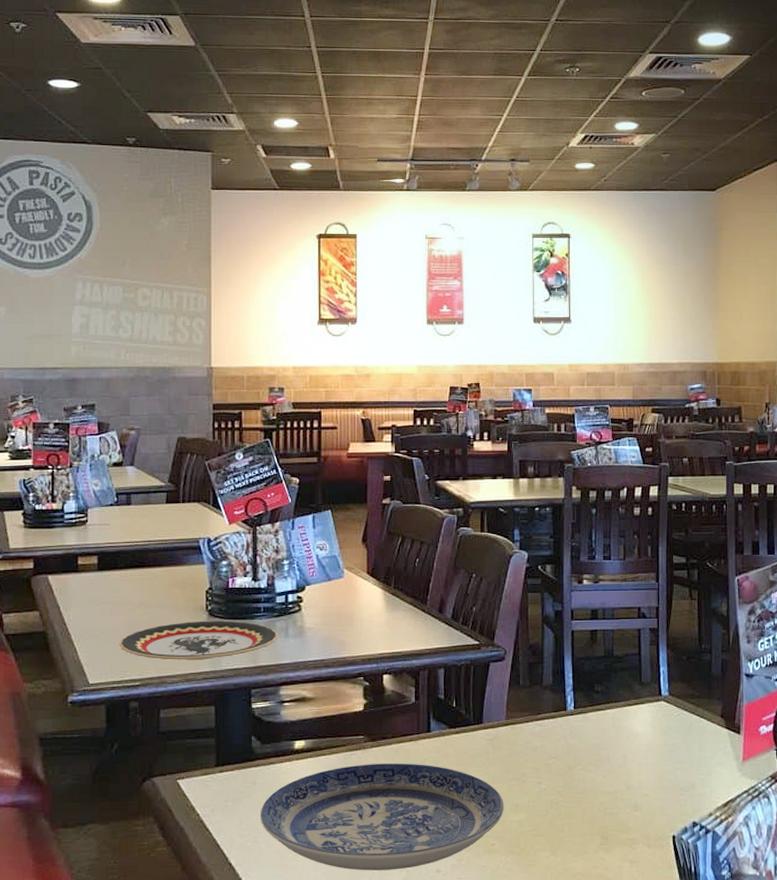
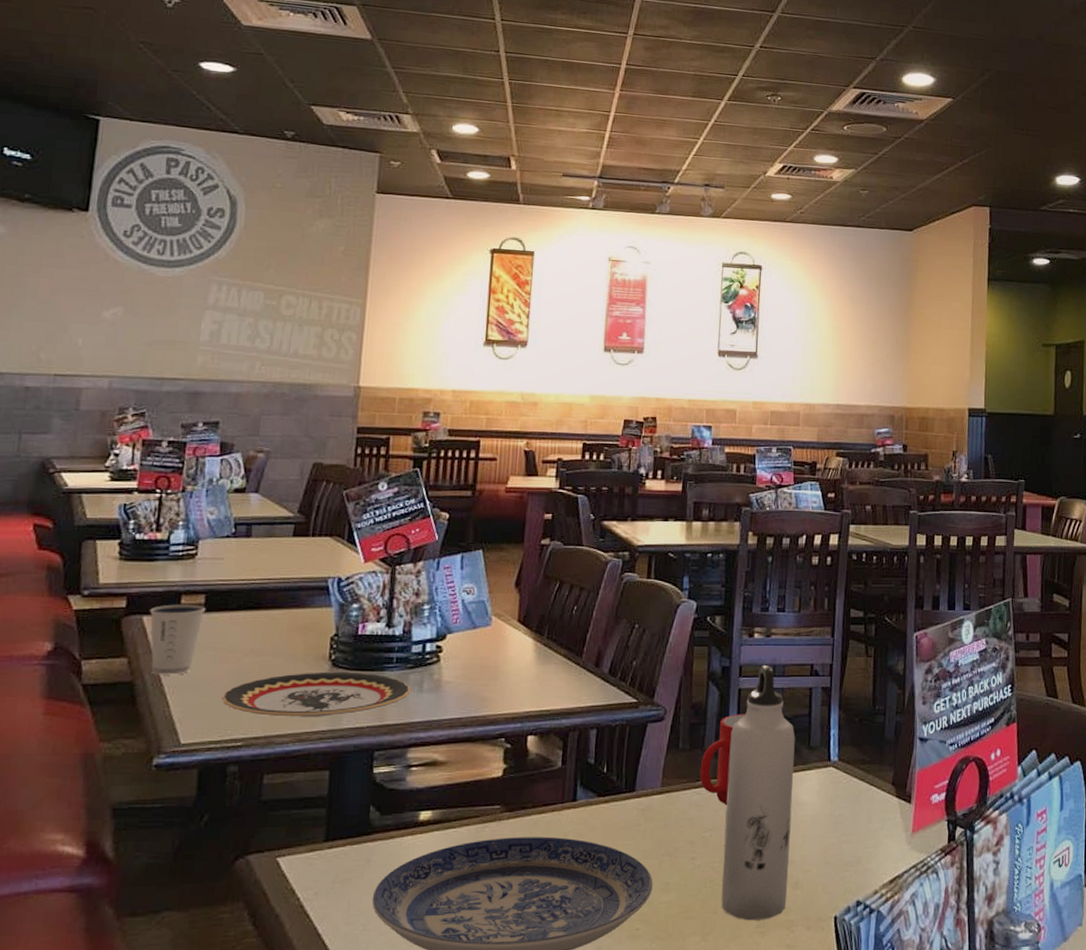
dixie cup: none [53,564,99,626] -> present [150,604,206,675]
cup: none [540,653,579,736] -> present [699,714,745,805]
water bottle: none [566,609,628,839] -> present [721,665,795,921]

